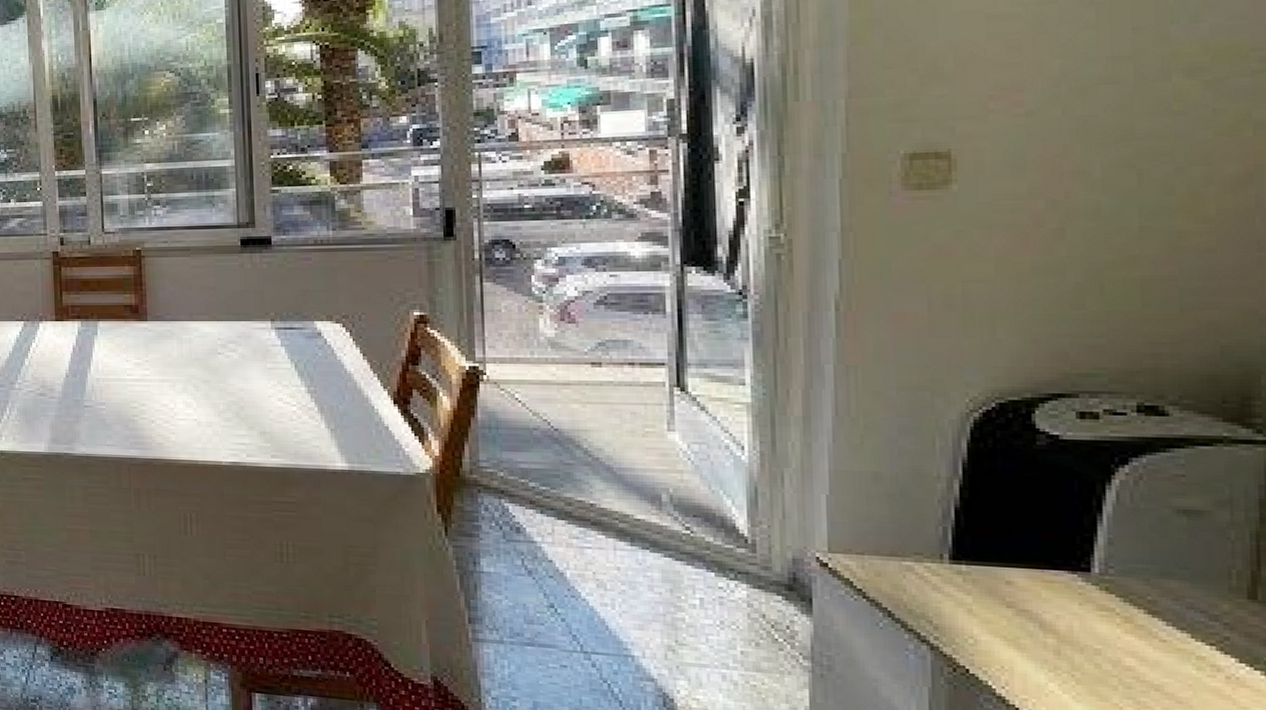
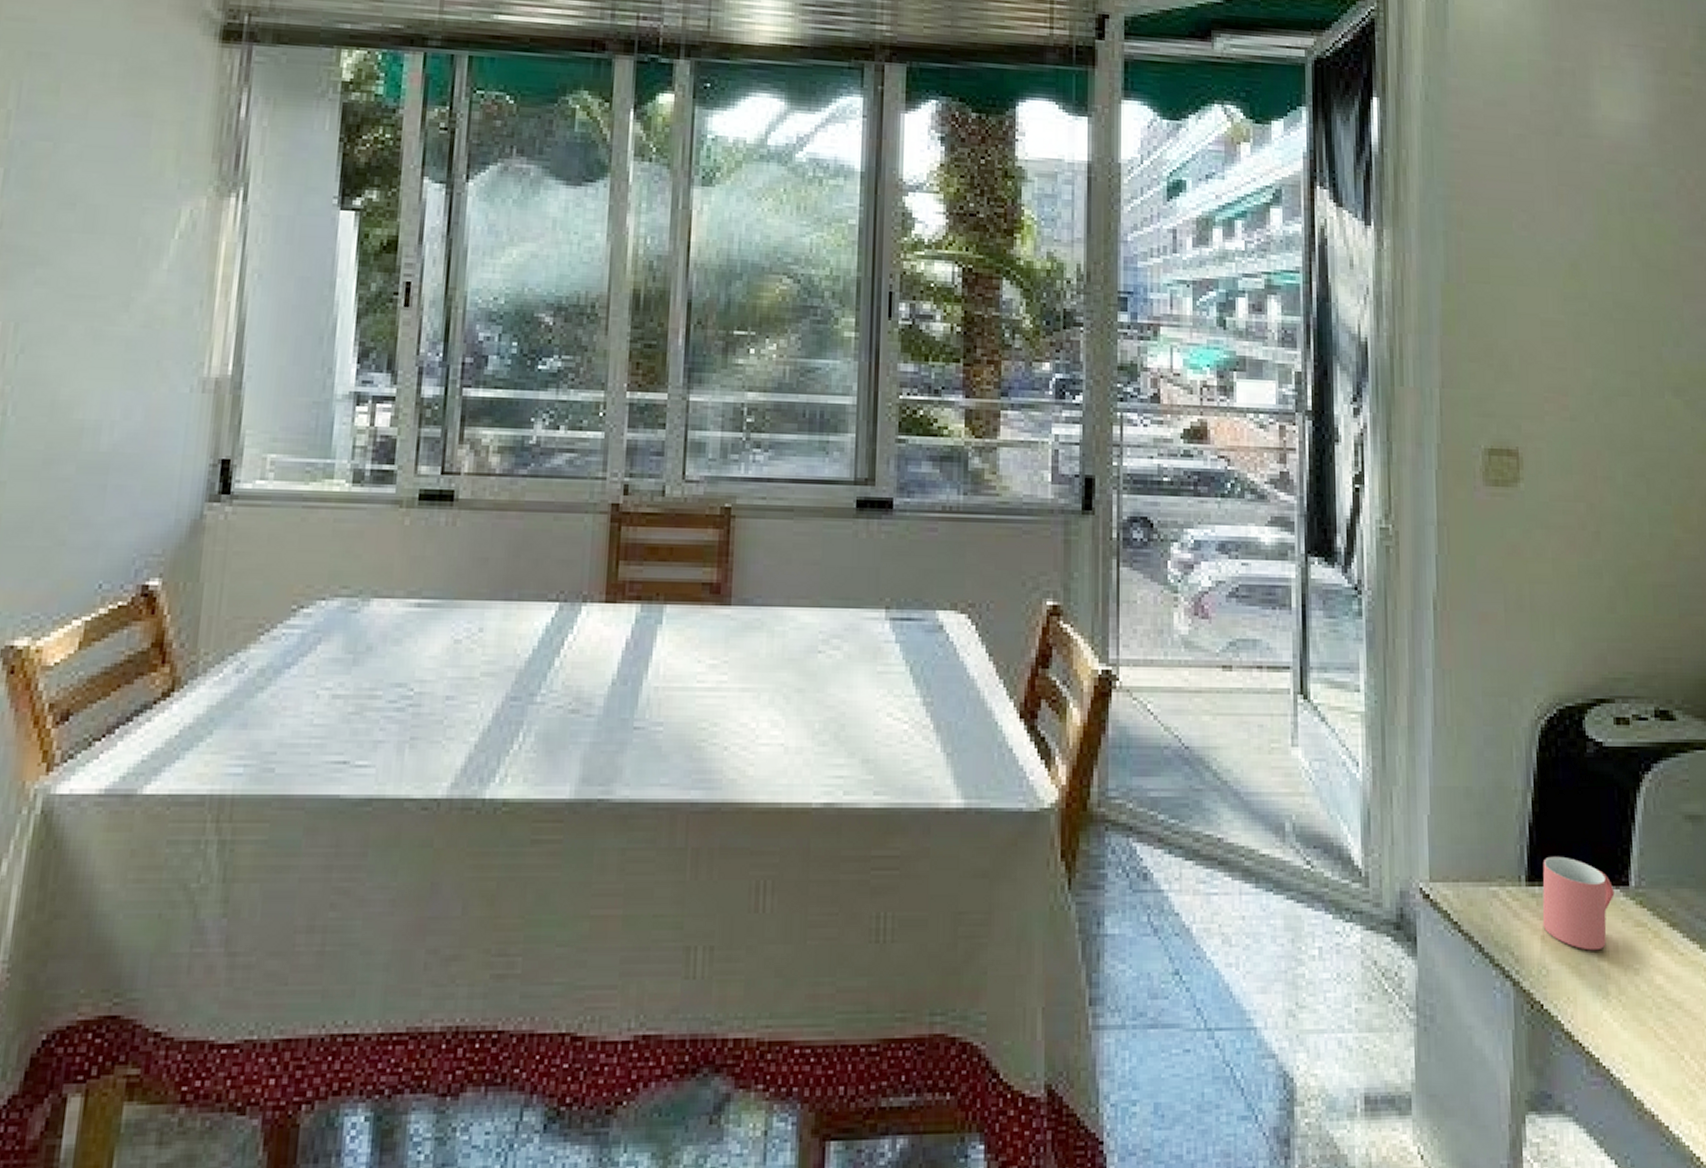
mug: none [970,539,1070,628] -> present [1542,856,1615,951]

